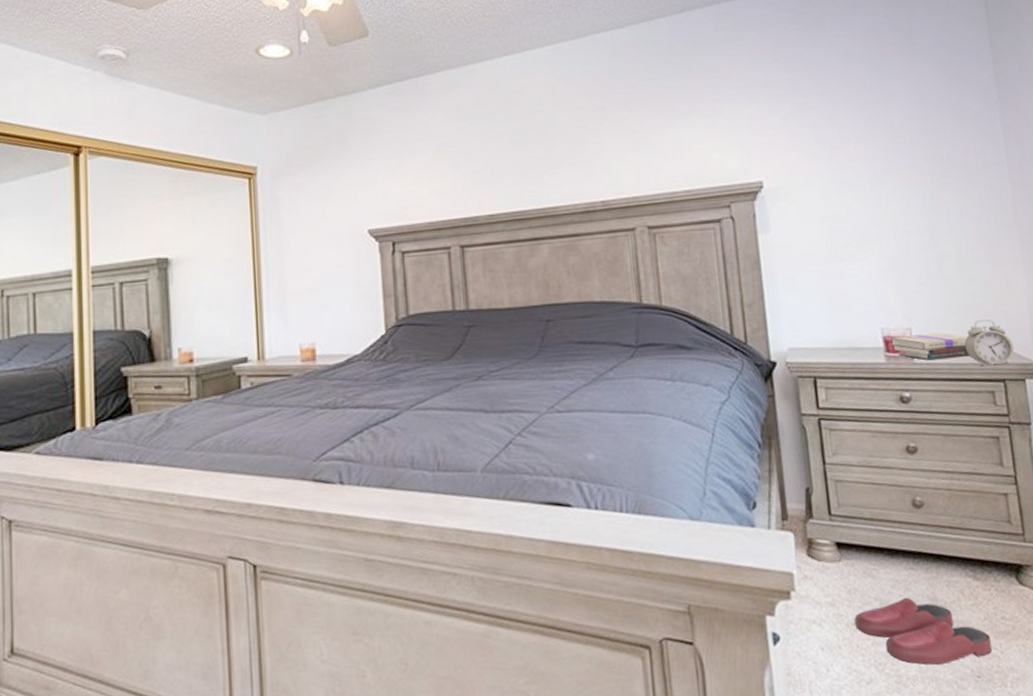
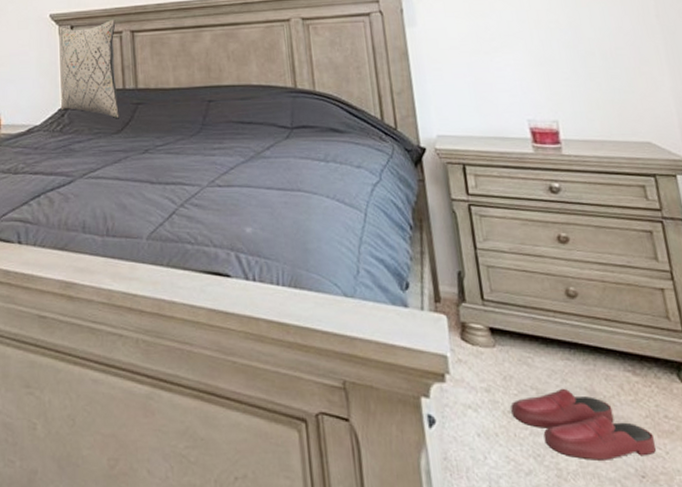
pillow: none [379,233,449,344] -> present [59,19,119,119]
books: present [891,332,970,361] -> none [538,125,619,153]
alarm clock: present [964,319,1015,366] -> none [612,114,664,160]

